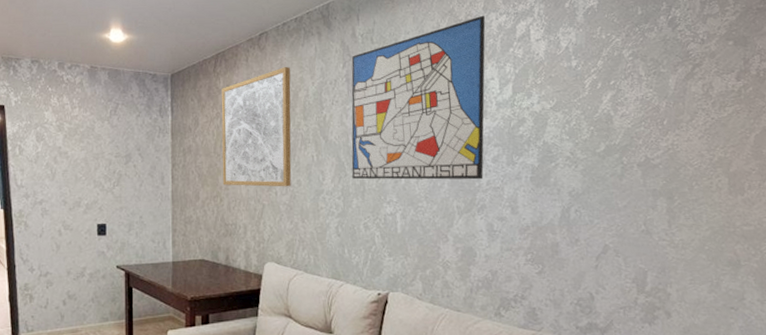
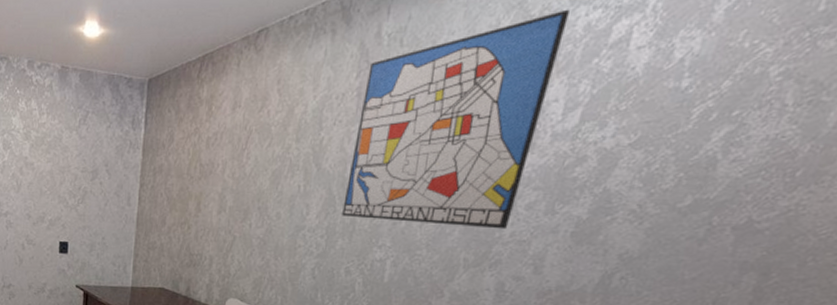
wall art: present [221,67,292,187] -> none [192,75,289,219]

